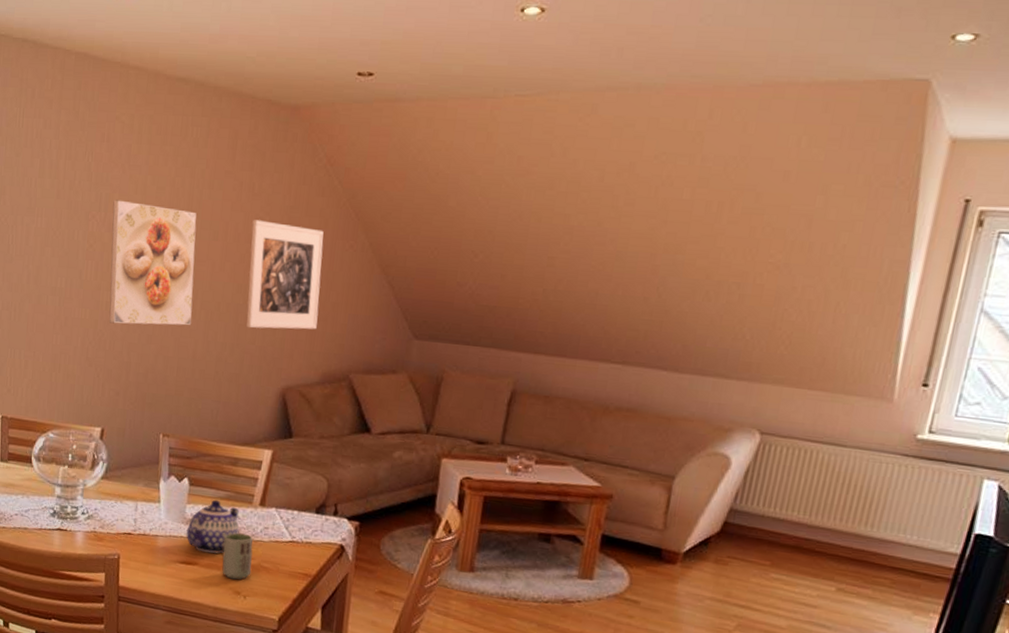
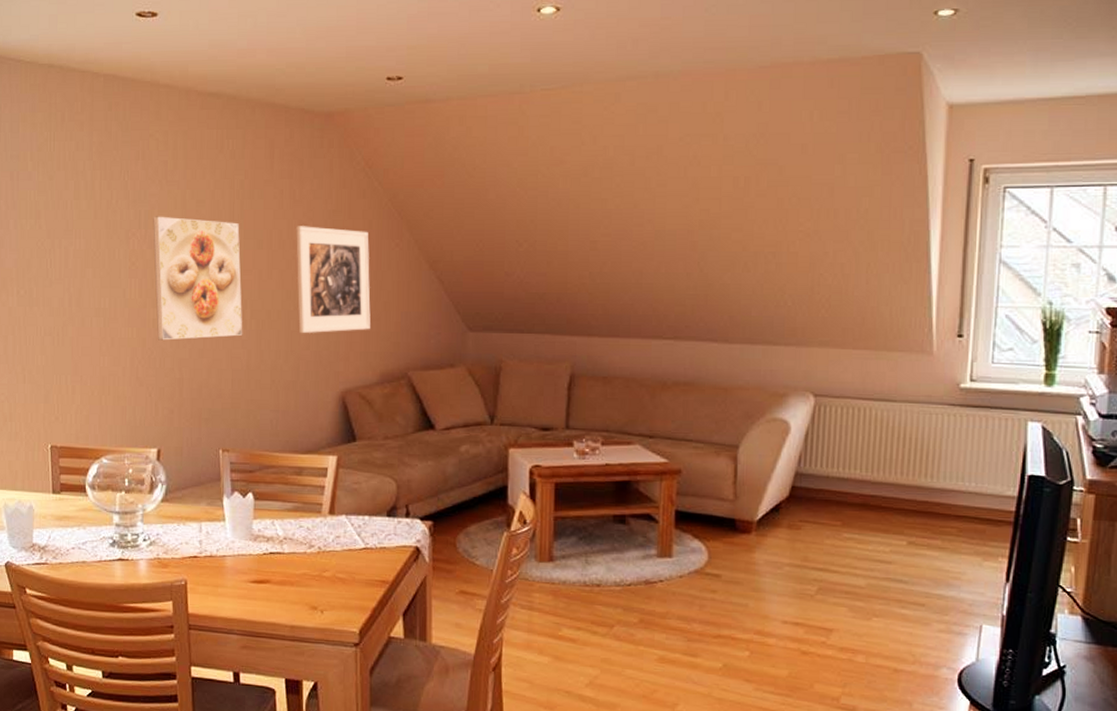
teapot: present [186,499,240,554] -> none [255,512,310,568]
cup: present [222,533,253,580] -> none [294,544,327,594]

